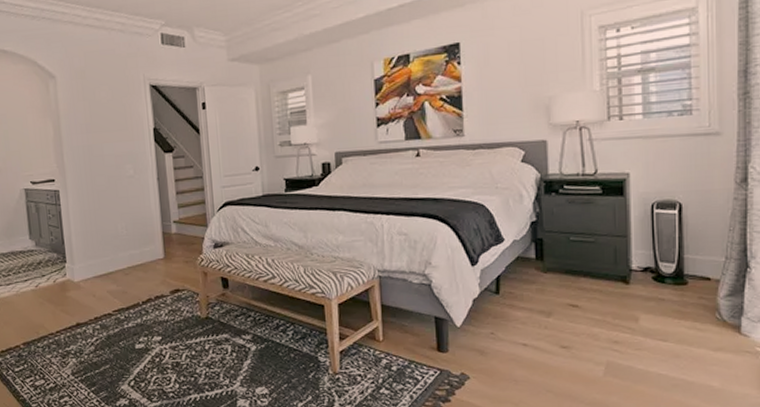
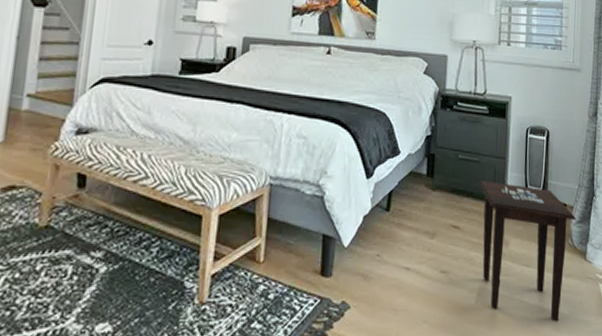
side table: none [597,259,725,395] -> present [479,180,577,322]

